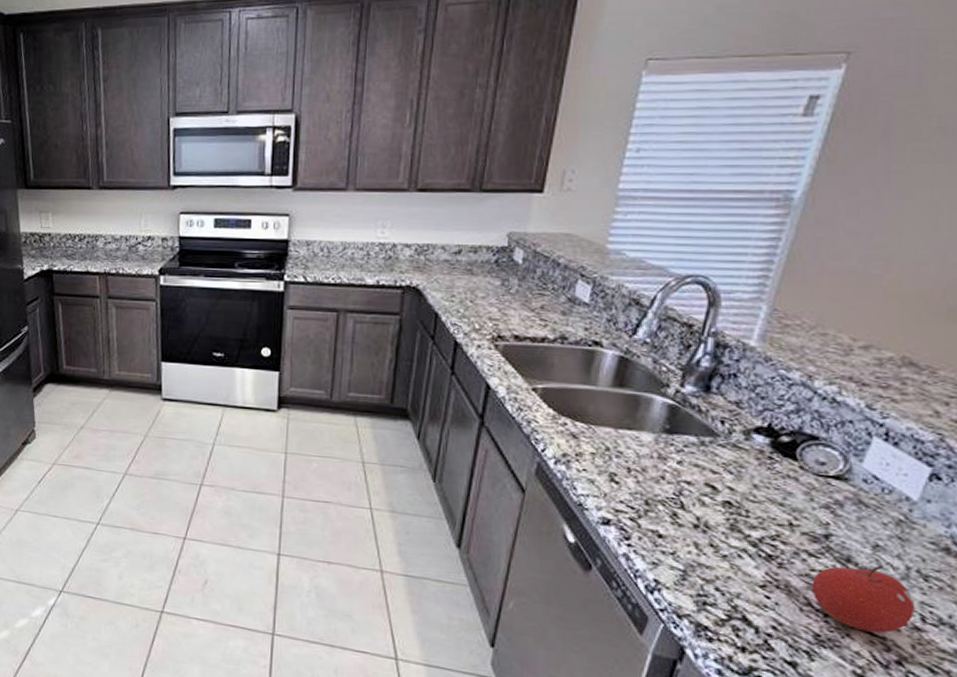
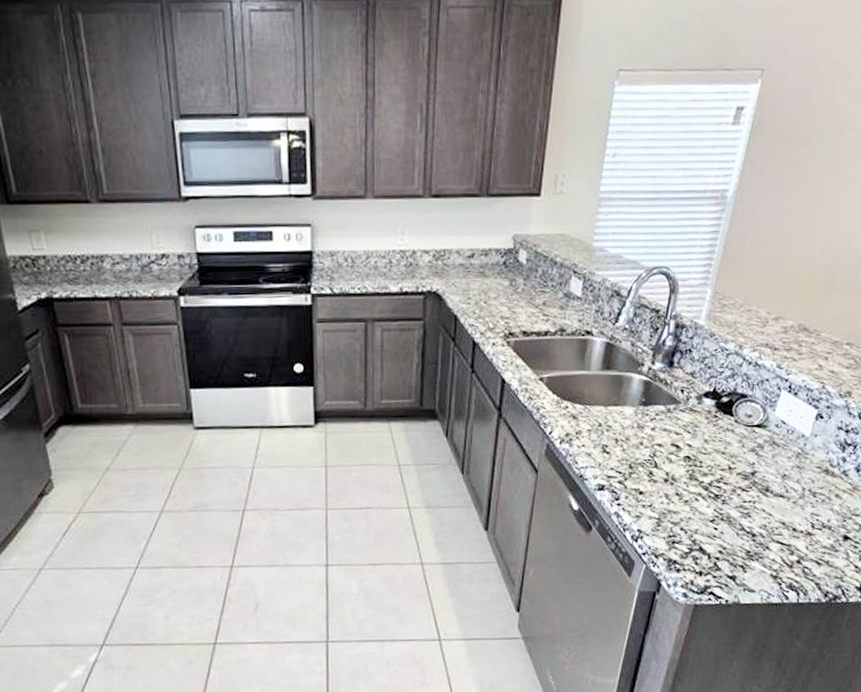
fruit: present [812,566,916,634] -> none [744,491,808,543]

